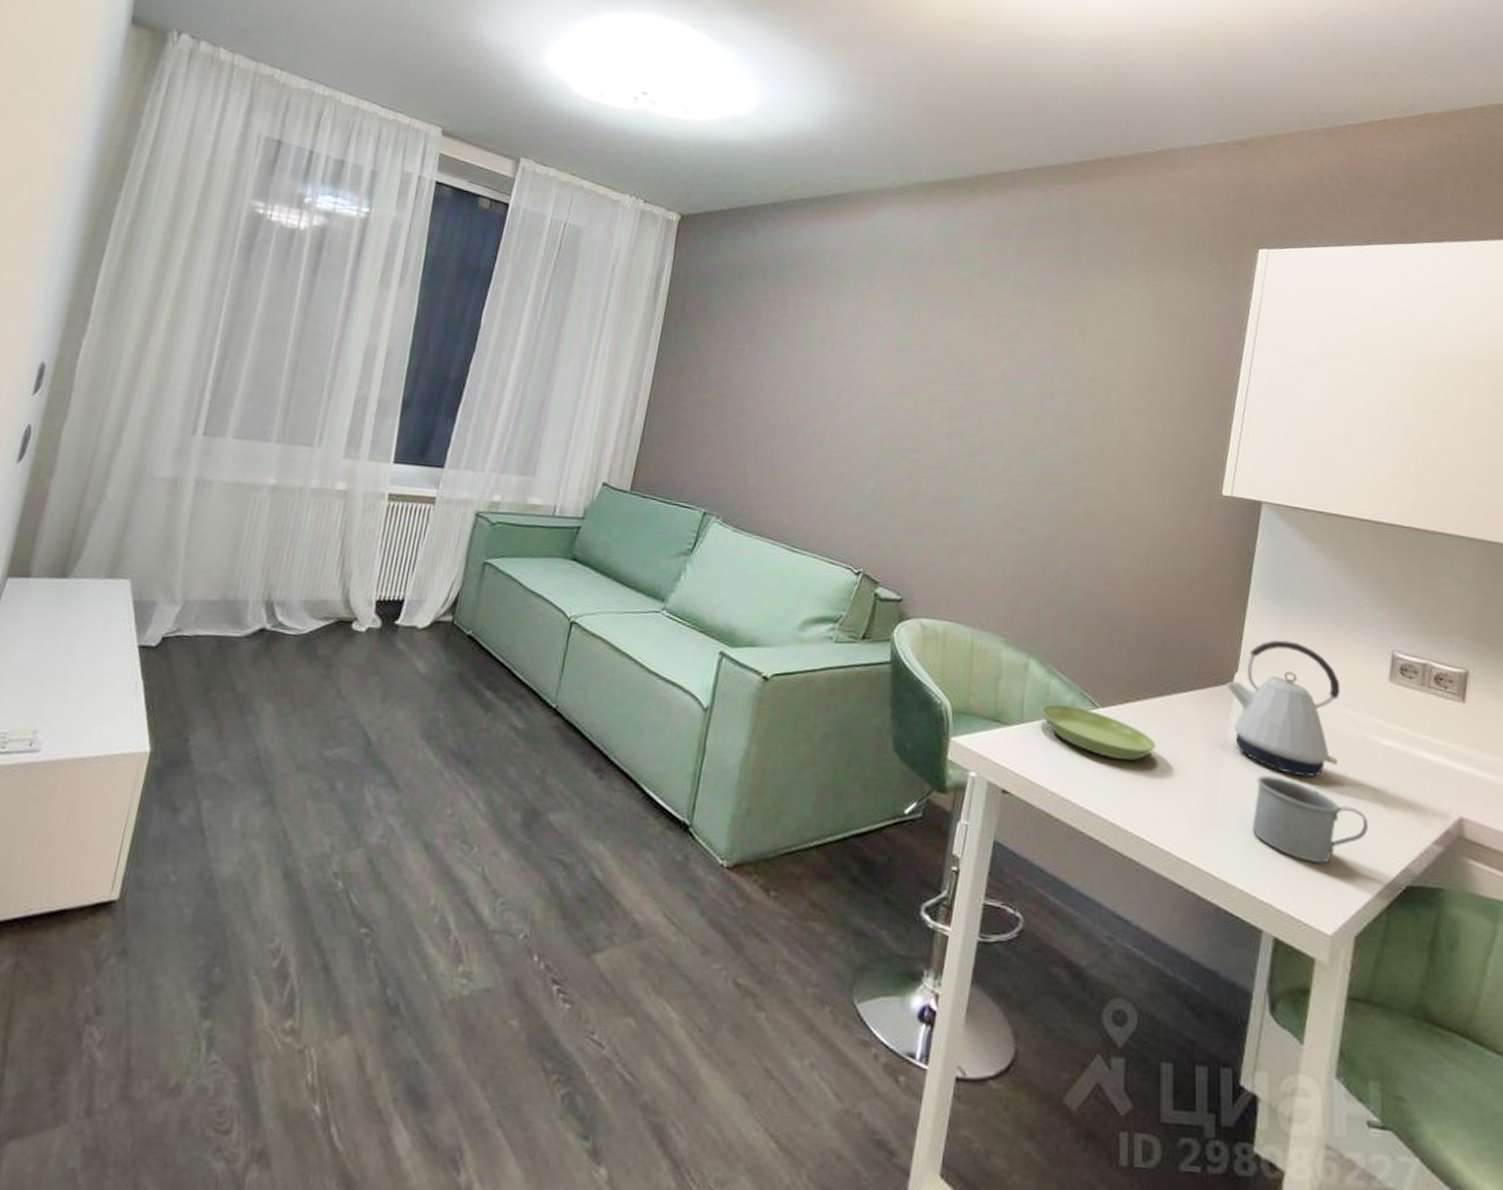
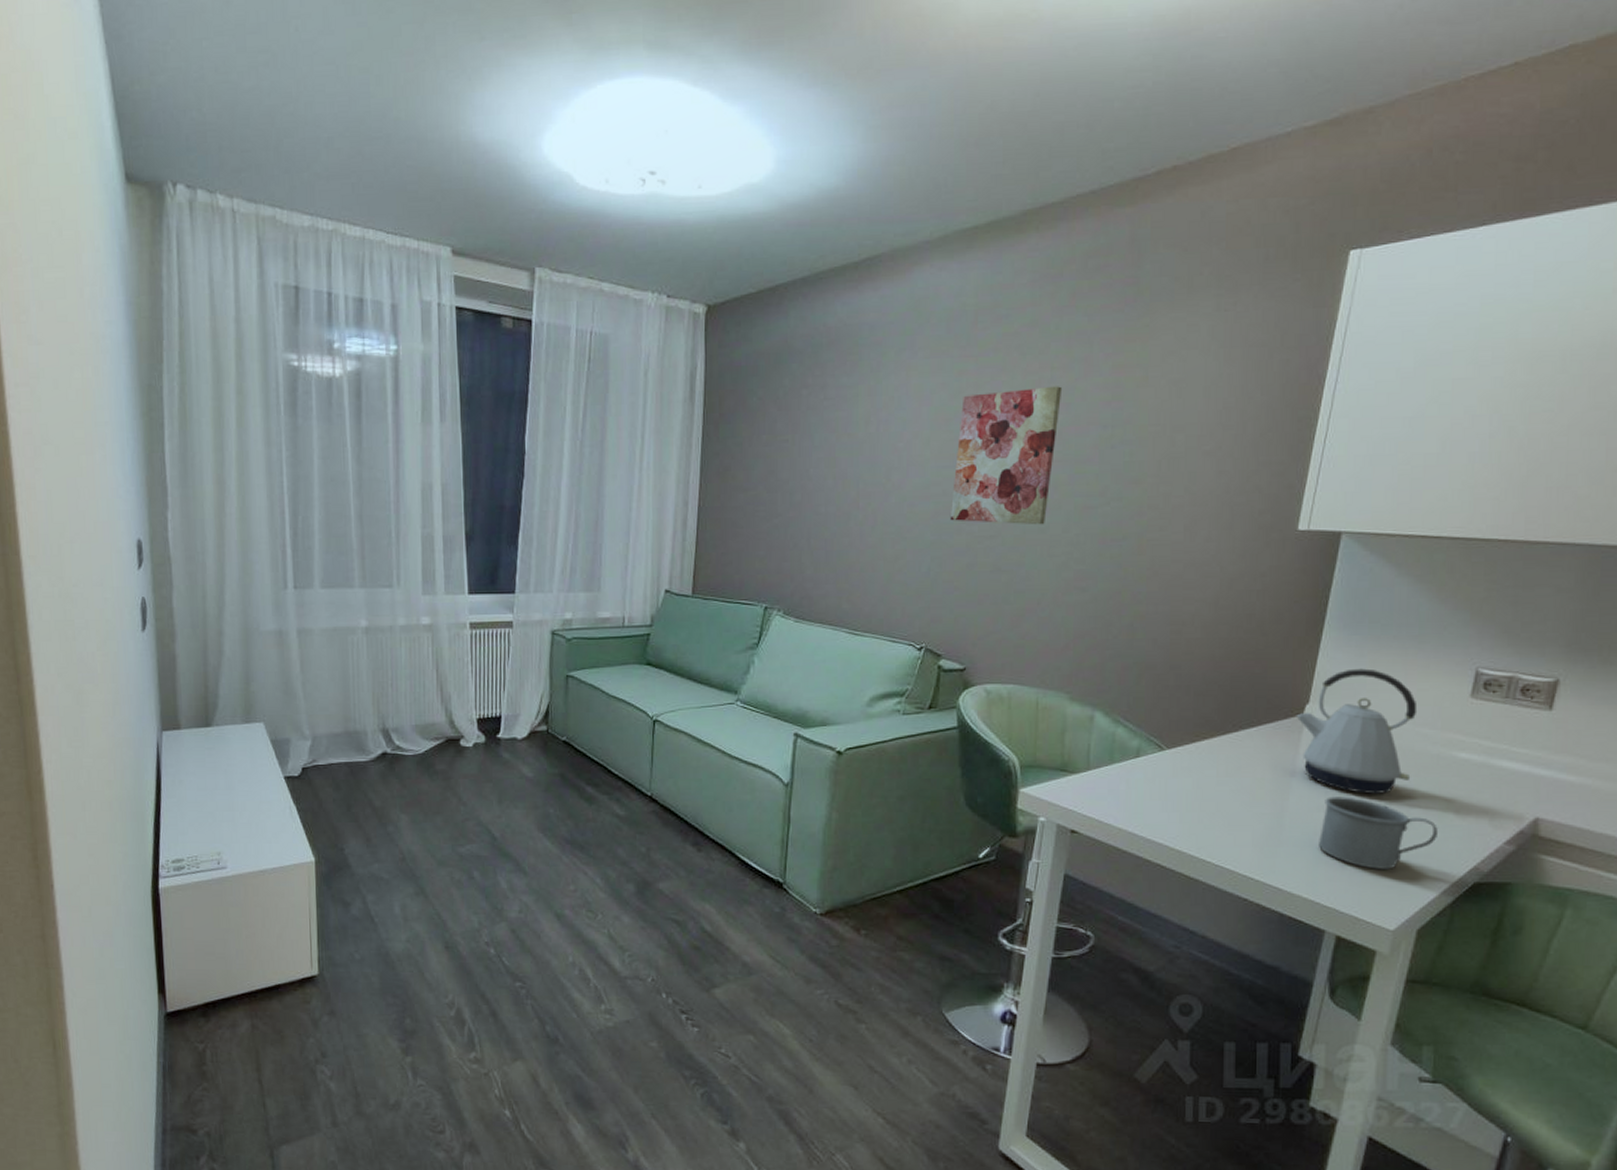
wall art: none [895,329,1007,462] -> present [949,386,1063,525]
saucer: present [1042,704,1156,761] -> none [1108,750,1222,794]

